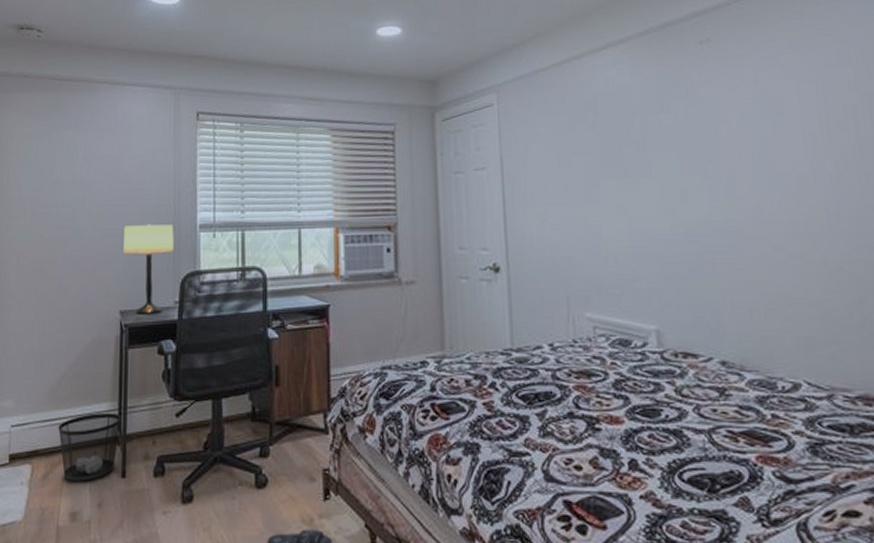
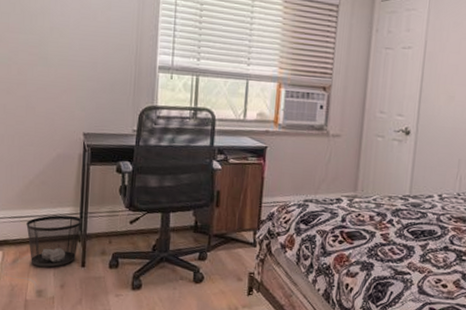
table lamp: present [122,224,174,314] -> none [87,59,135,139]

